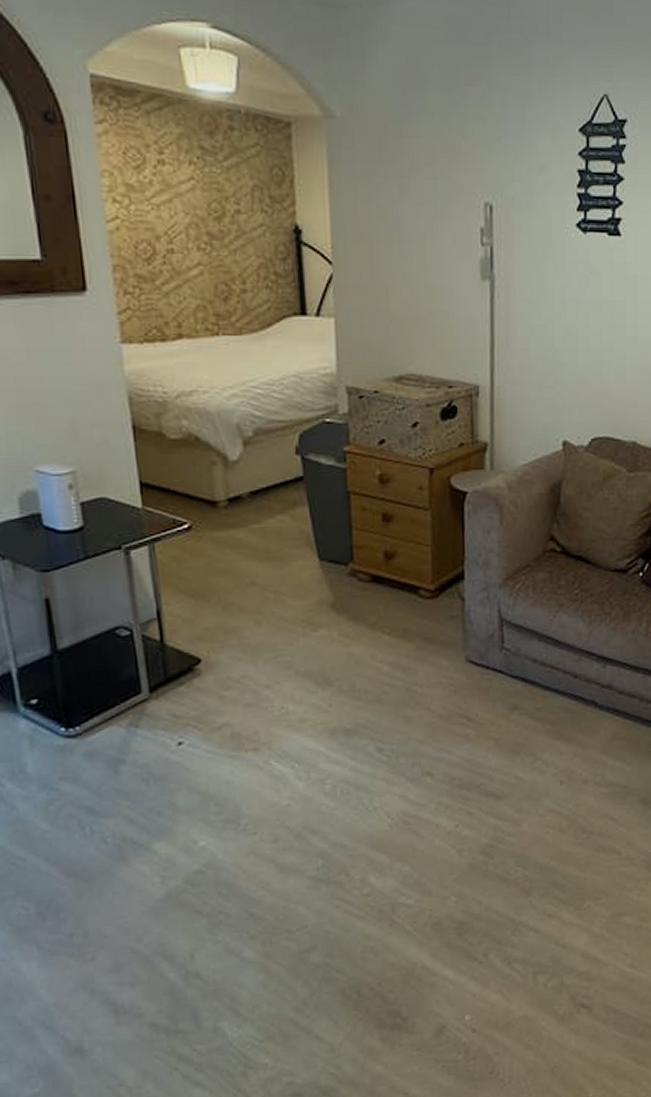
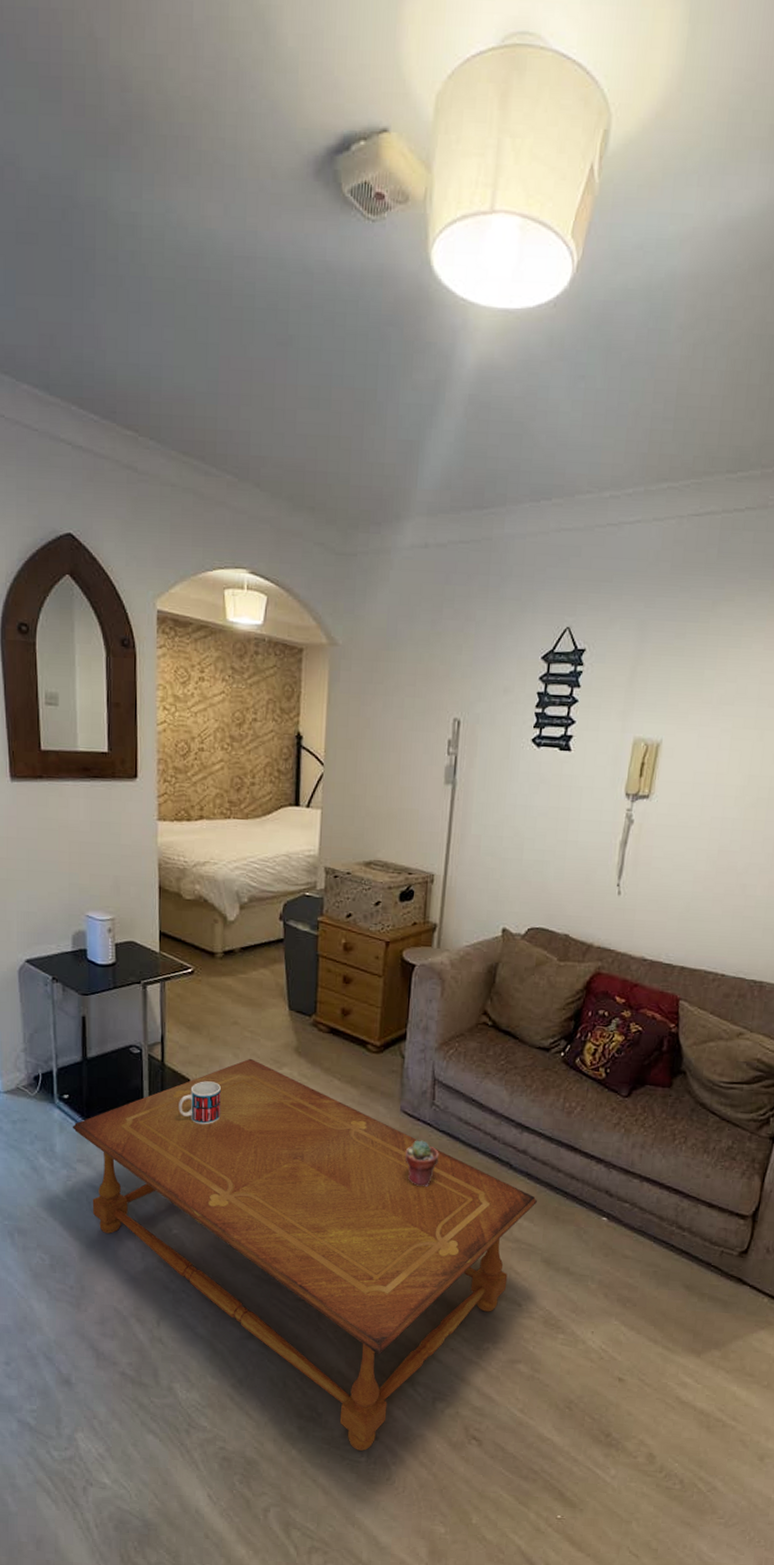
coffee table: none [47,623,628,1049] -> present [72,1058,537,1451]
mug: none [189,657,246,711] -> present [178,1081,222,1125]
potted succulent: none [475,690,515,742] -> present [405,1140,439,1186]

